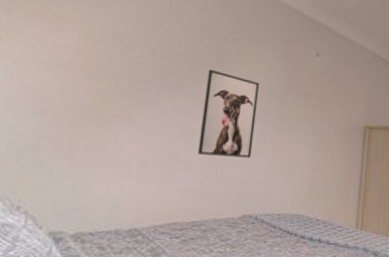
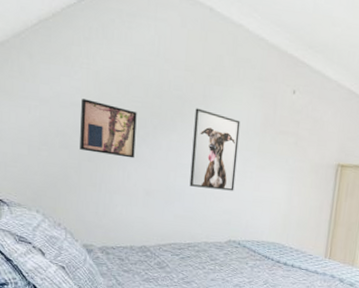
wall art: none [60,58,139,124] -> present [80,99,137,159]

